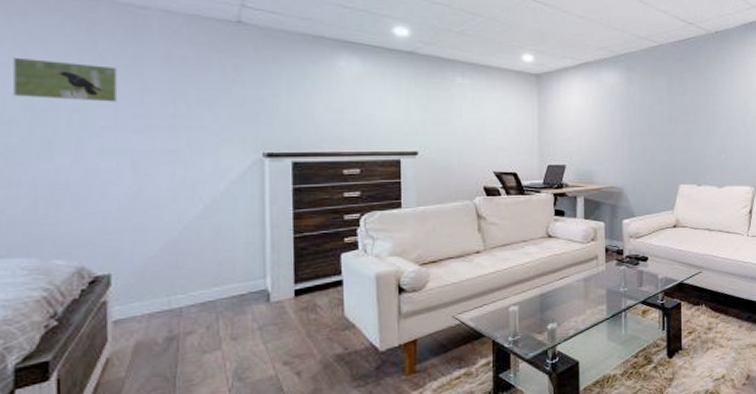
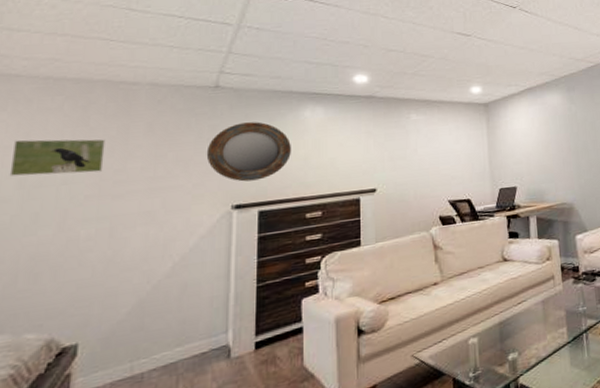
home mirror: none [232,66,325,130] -> present [206,121,291,182]

